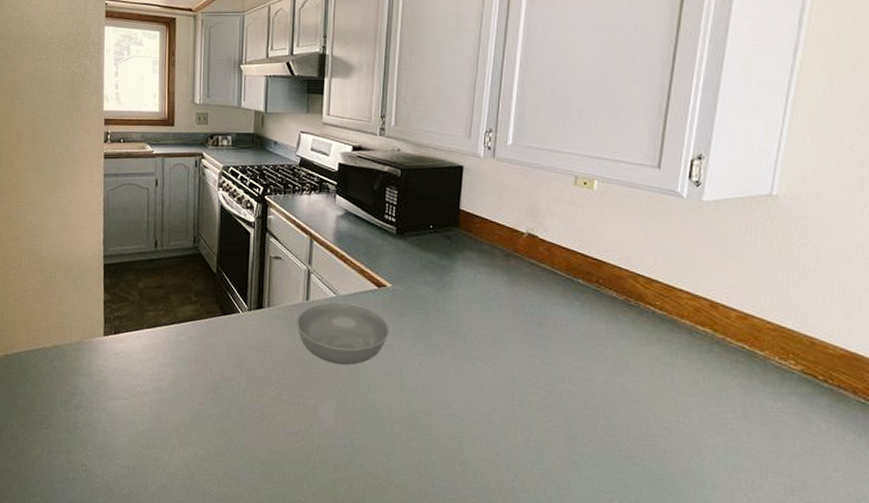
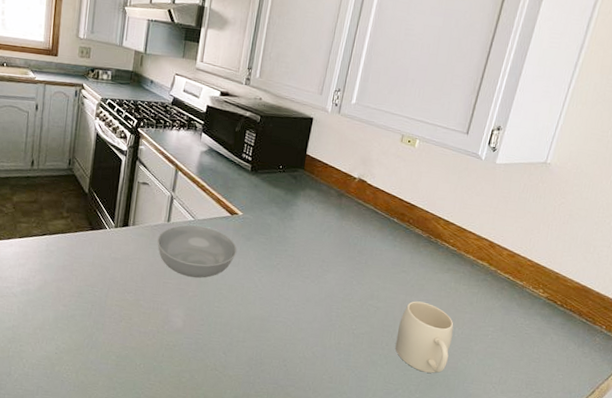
mug: none [601,382,677,477] -> present [395,301,454,373]

